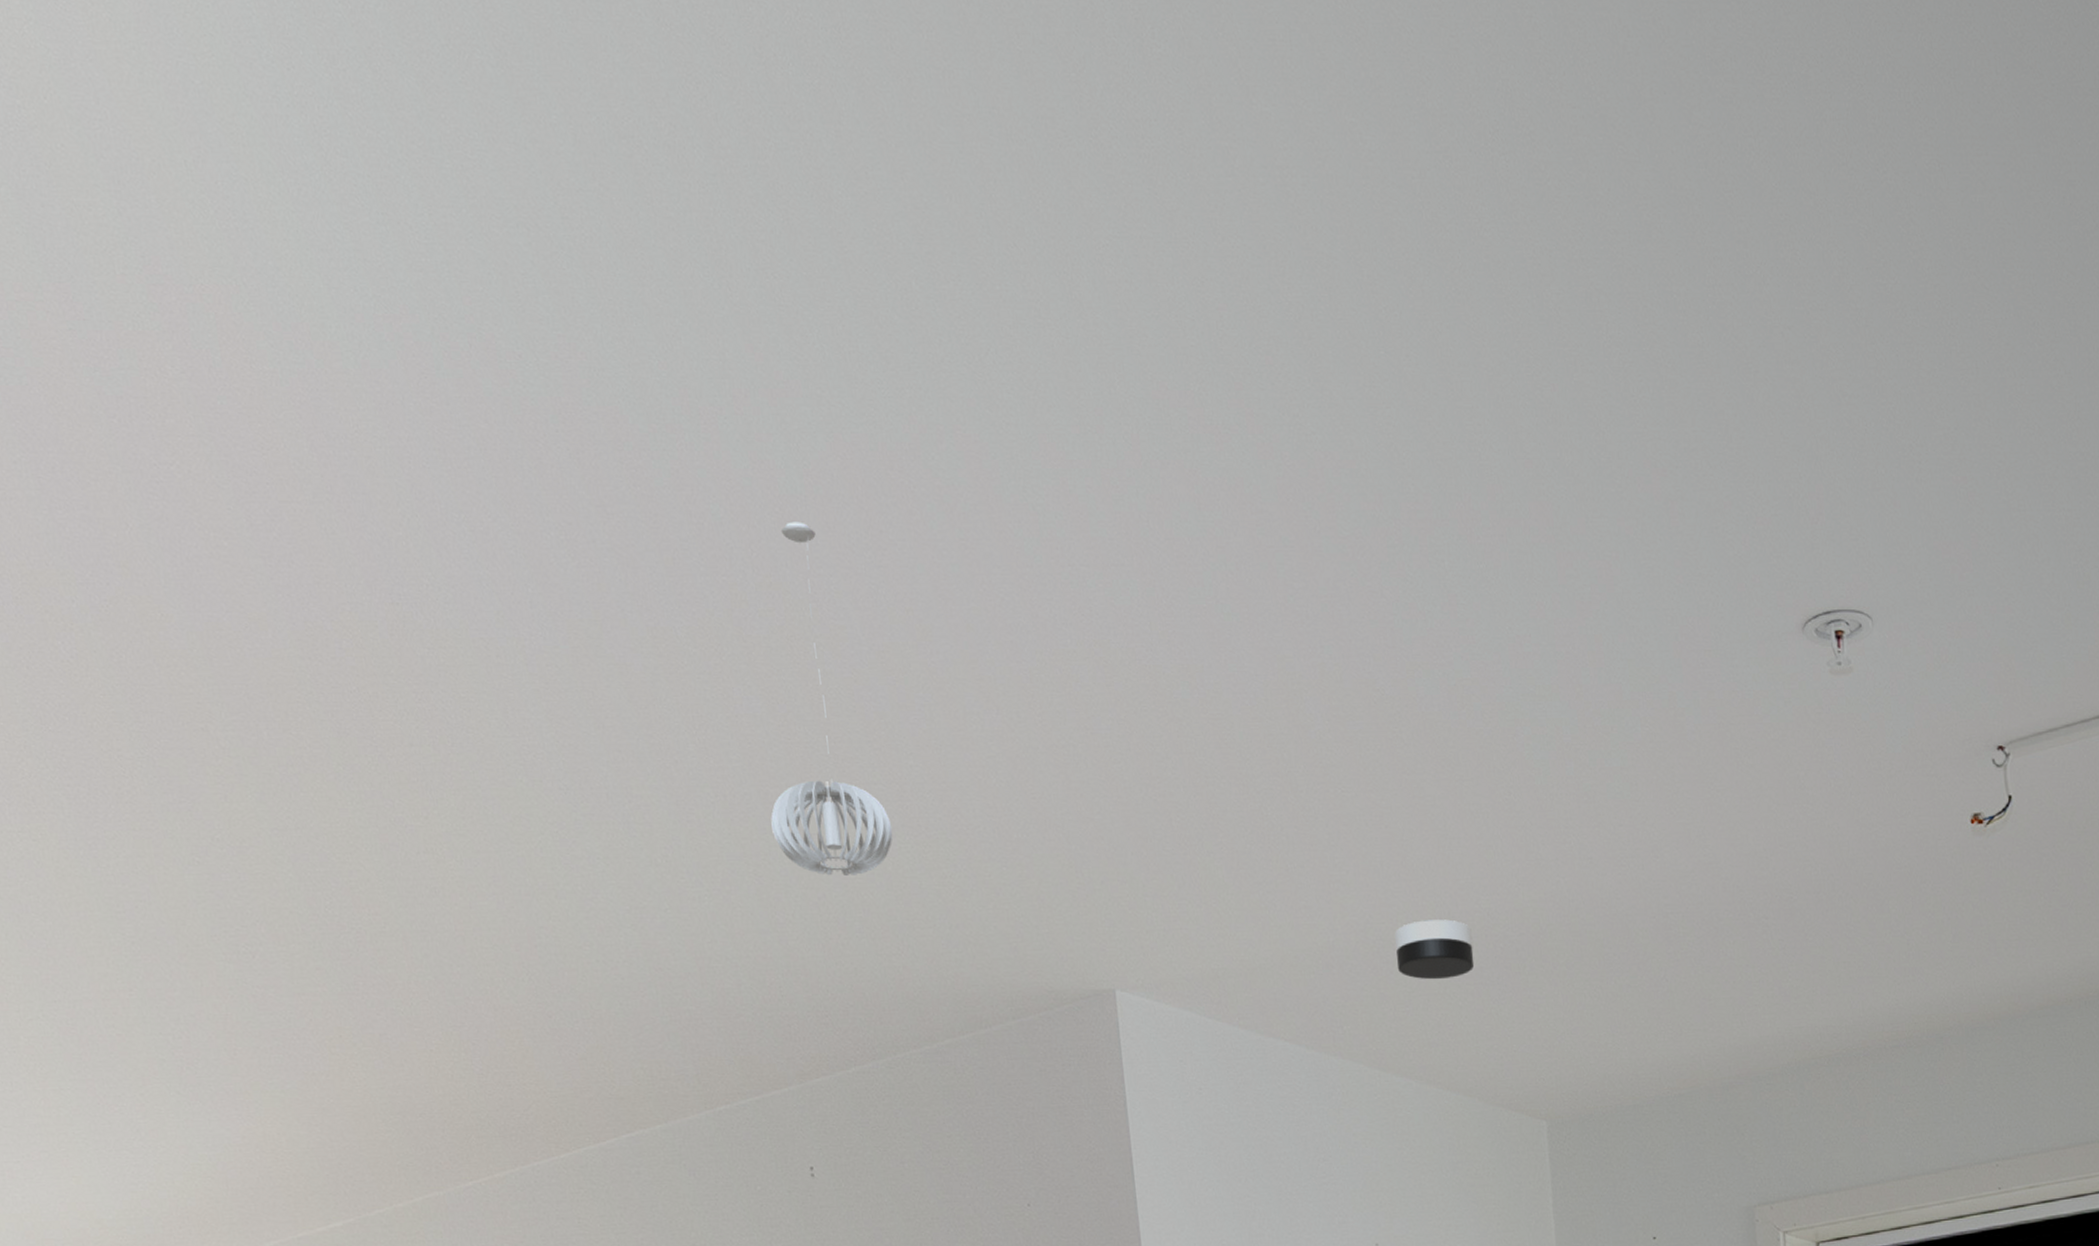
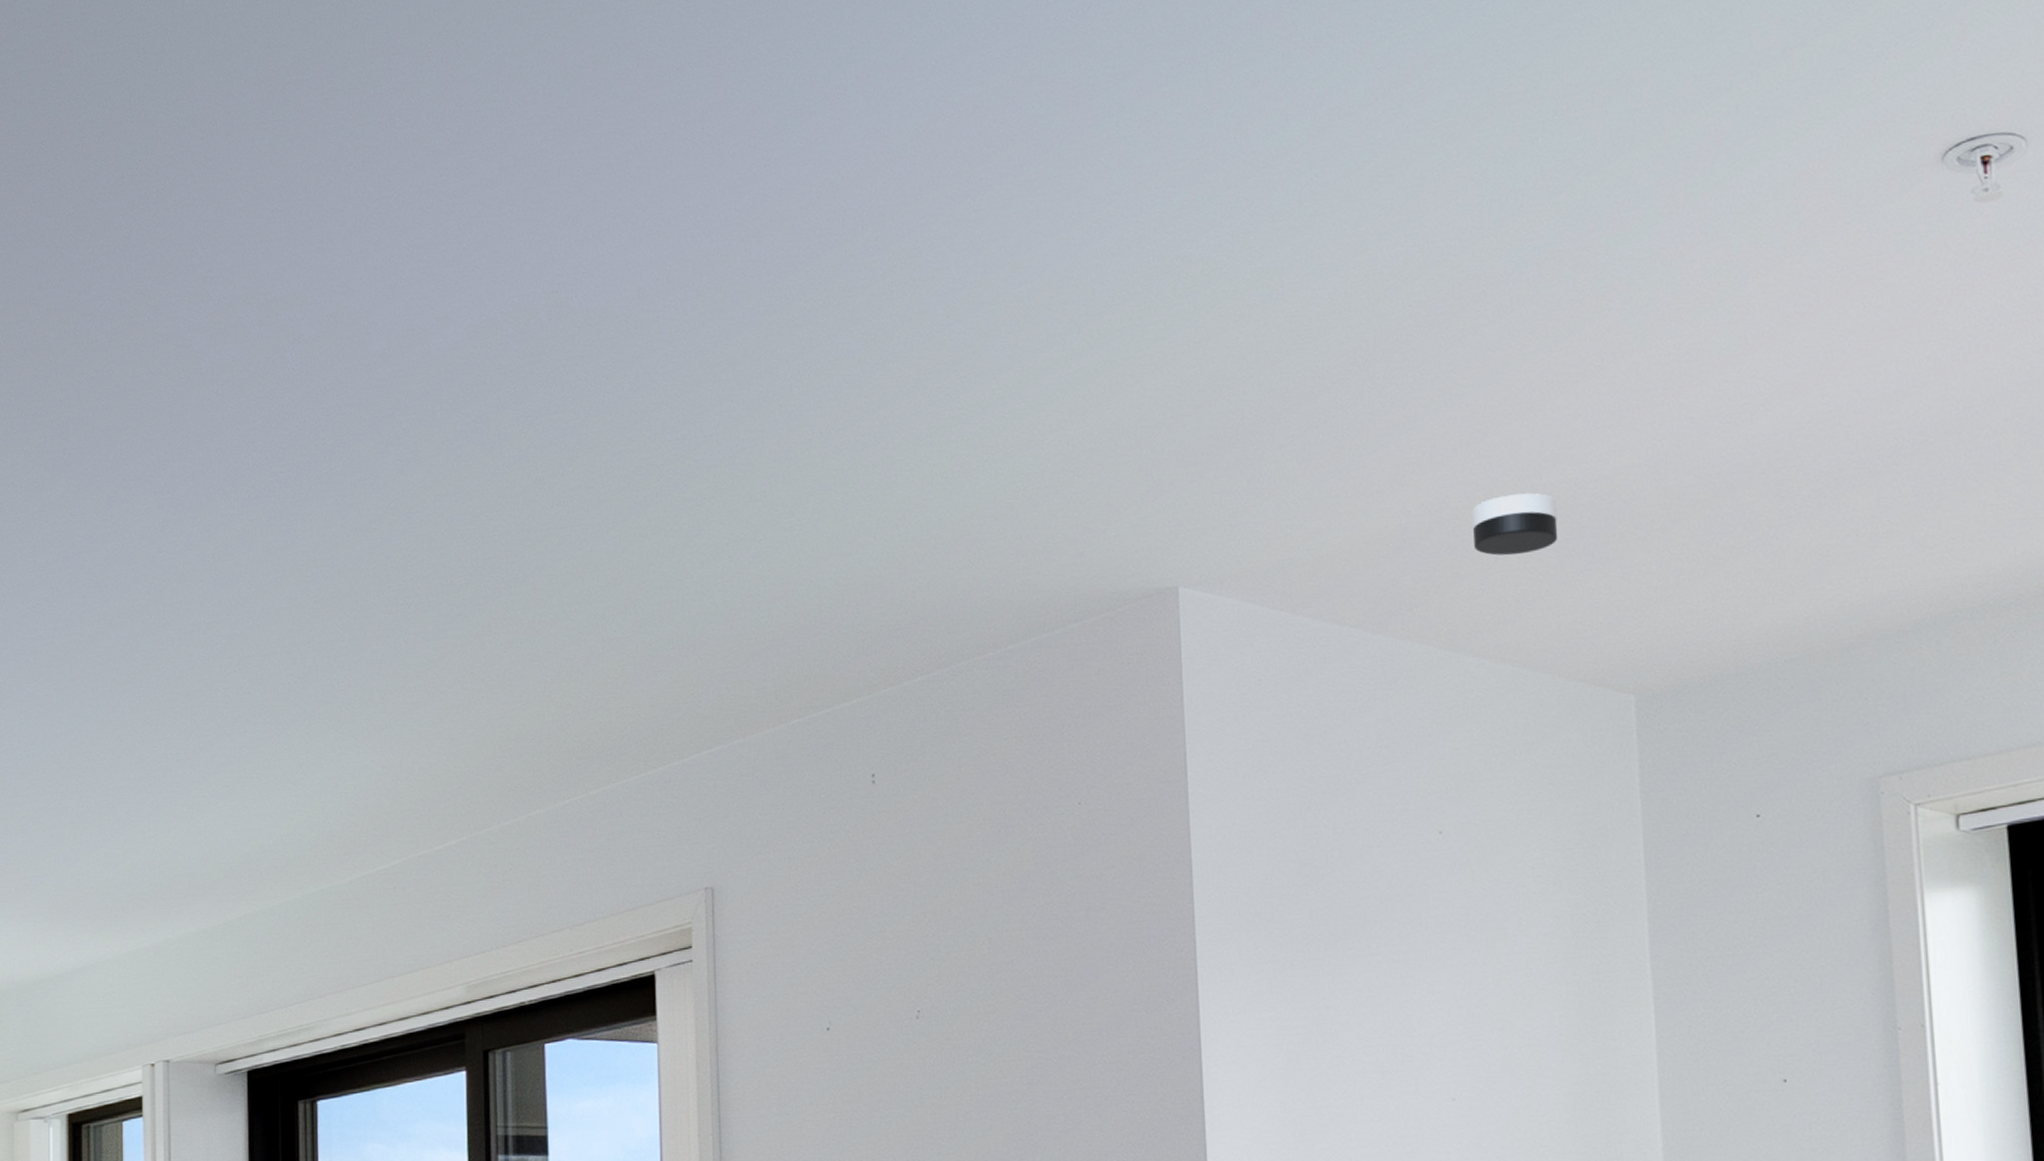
pendant light: present [770,522,893,877] -> none [861,179,972,498]

